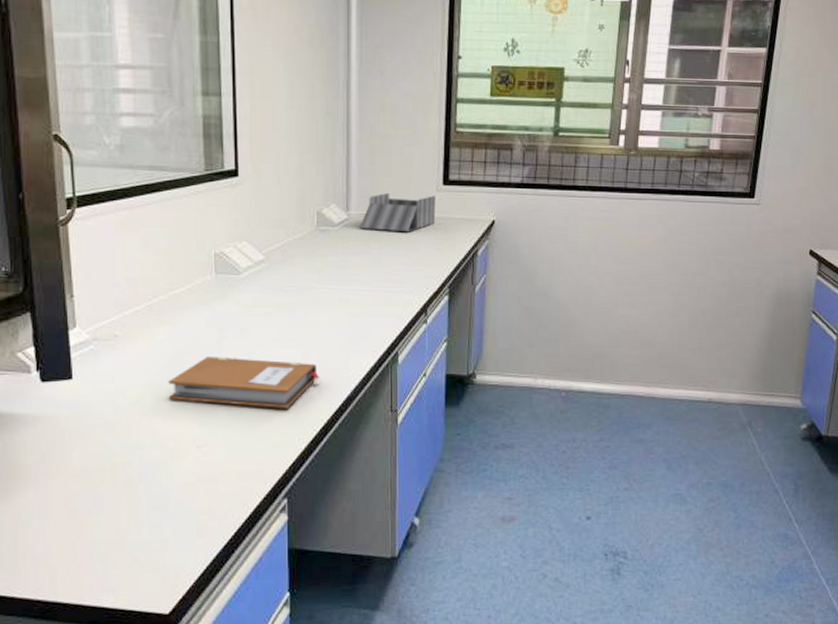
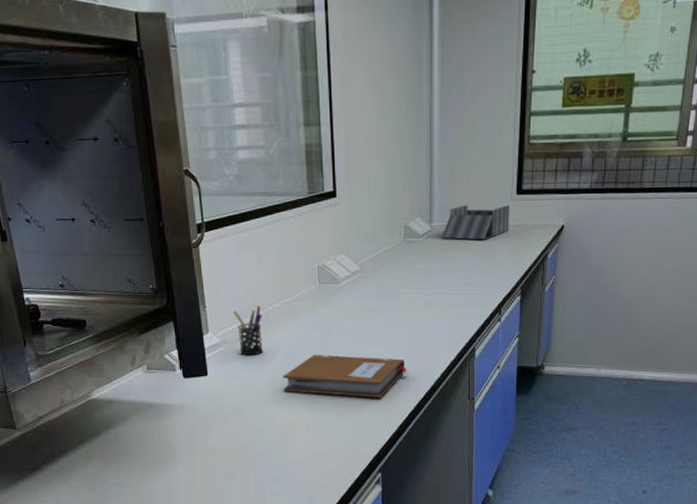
pen holder: none [108,297,145,356] -> present [233,306,264,355]

